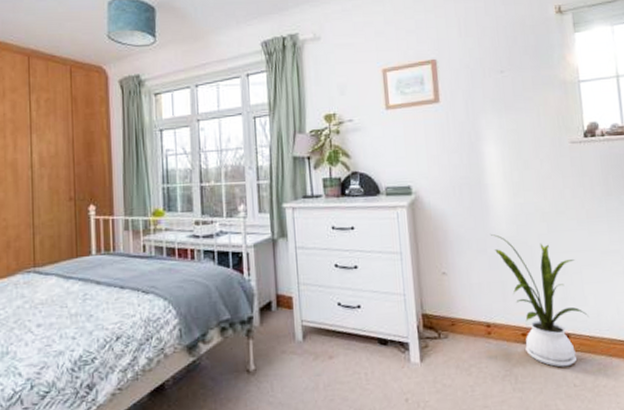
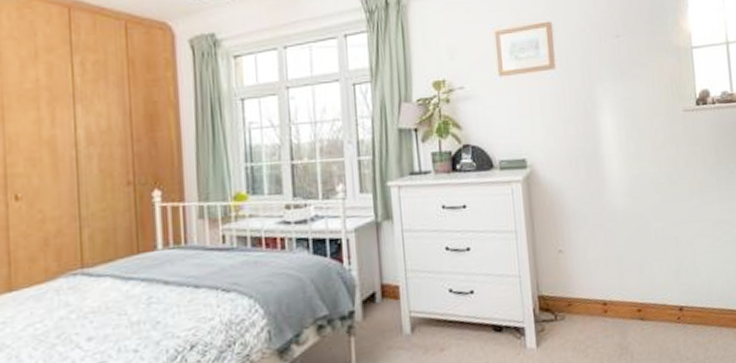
house plant: present [491,234,590,367] -> none [607,208,701,342]

